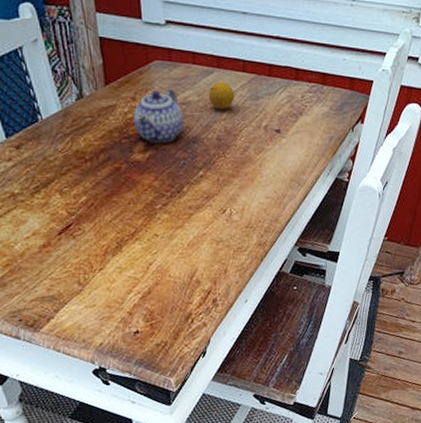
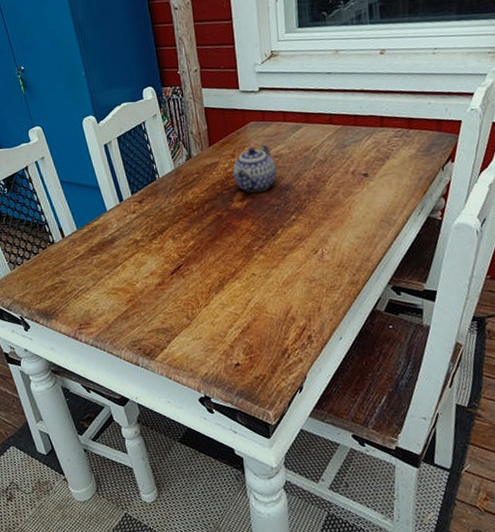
fruit: present [208,81,235,110] -> none [298,134,323,159]

